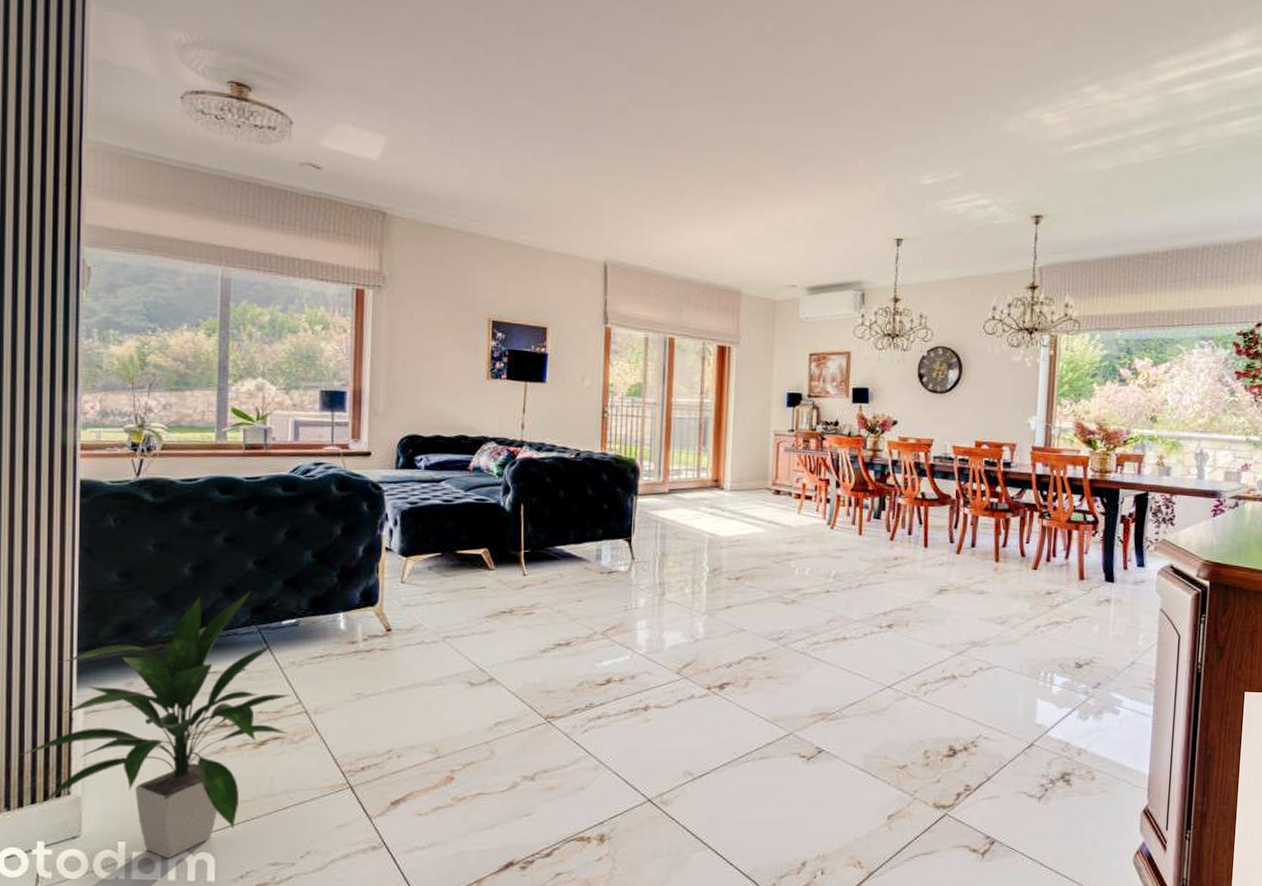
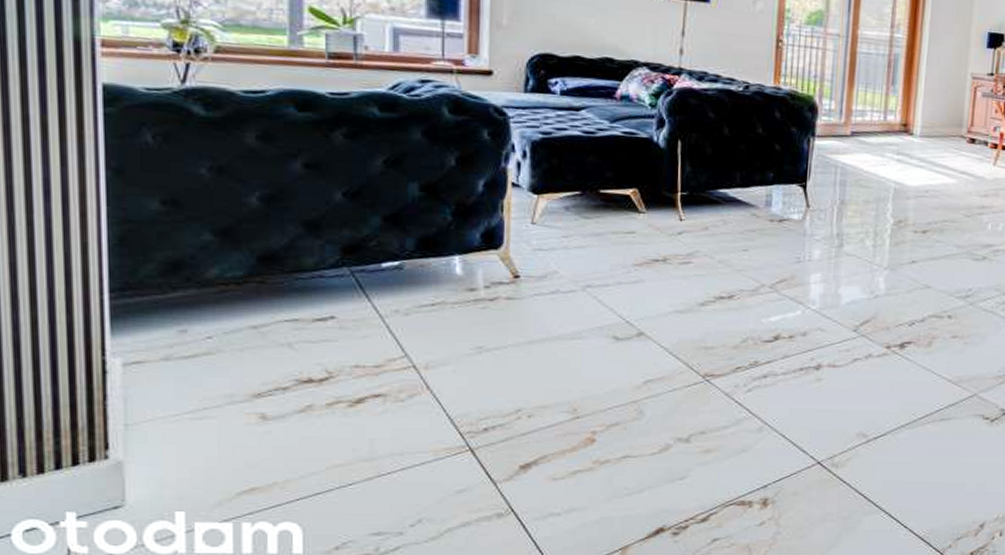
indoor plant: present [18,591,291,859] -> none [33,227,395,530]

